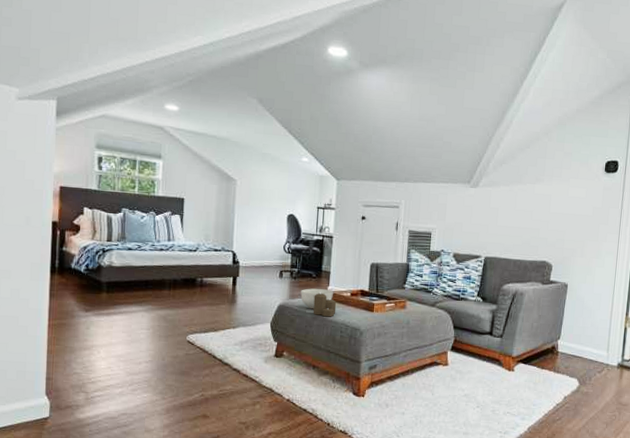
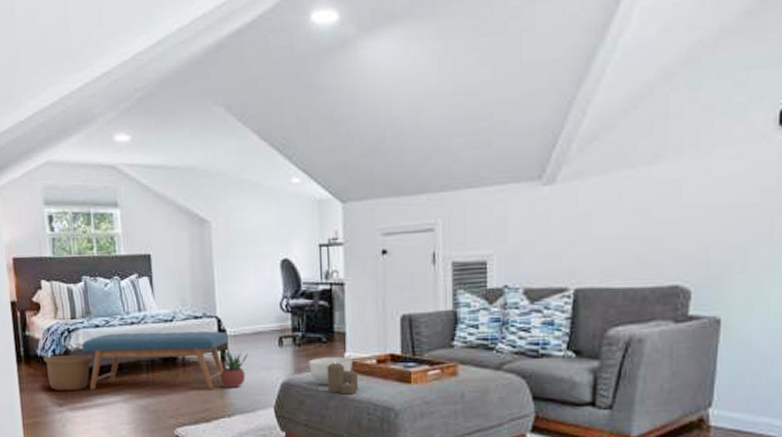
basket: none [77,269,123,300] -> present [43,354,93,391]
bench: none [114,256,240,307] -> present [82,331,228,391]
potted plant: none [230,276,255,306] -> present [220,348,249,387]

